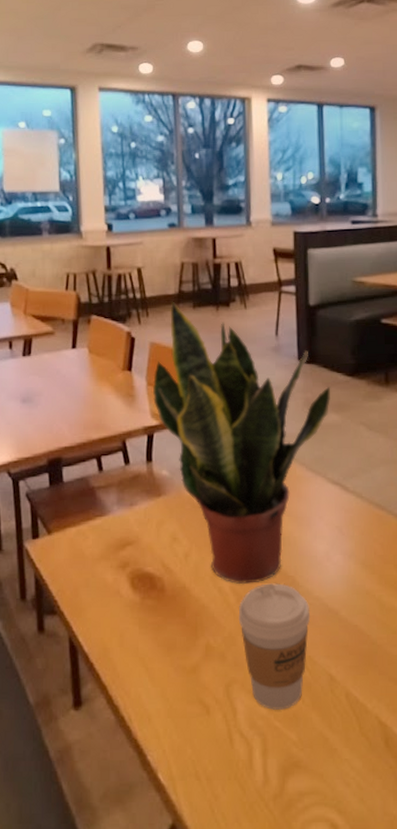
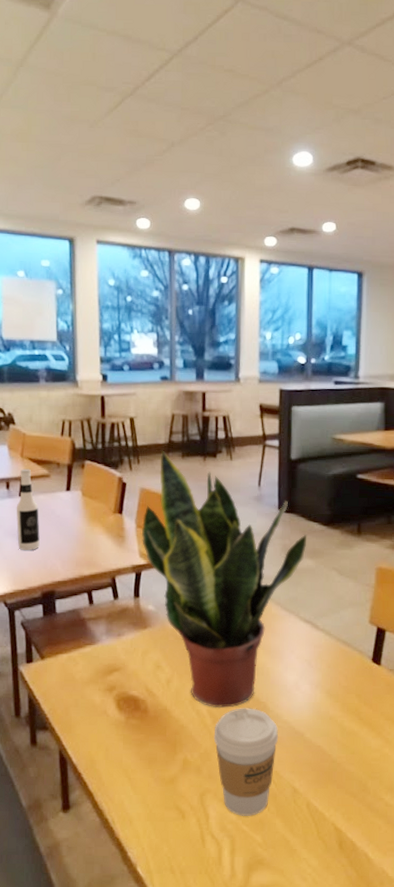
root beer: none [19,326,45,414] -> present [16,469,40,550]

